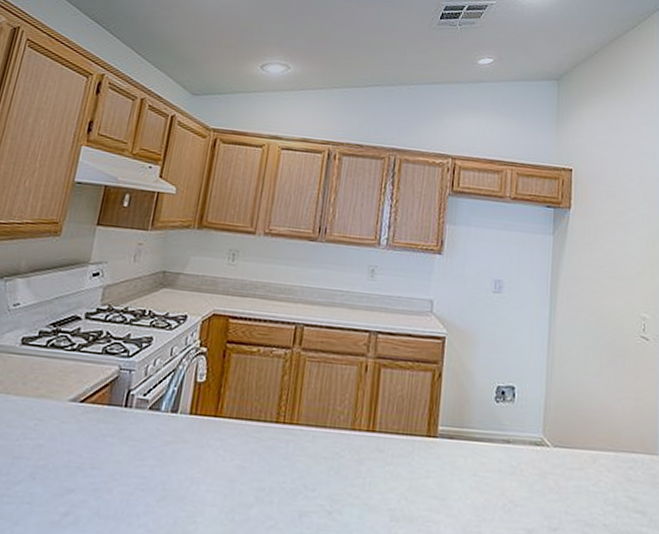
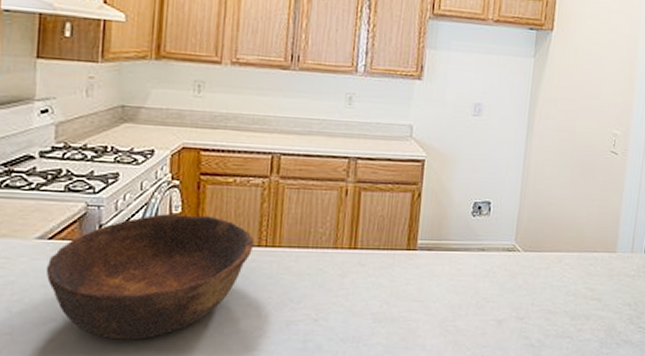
bowl: none [72,381,273,521] -> present [45,214,254,340]

